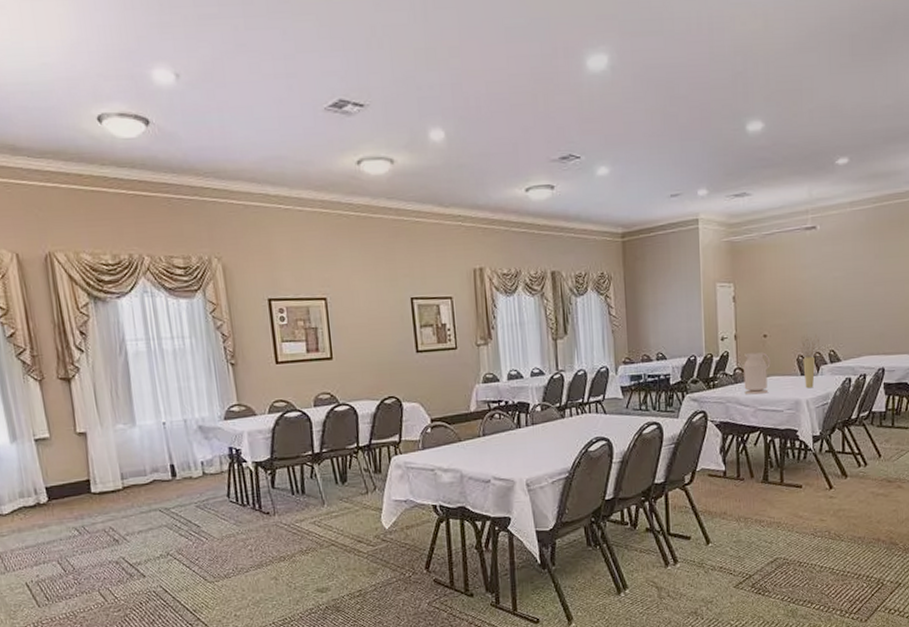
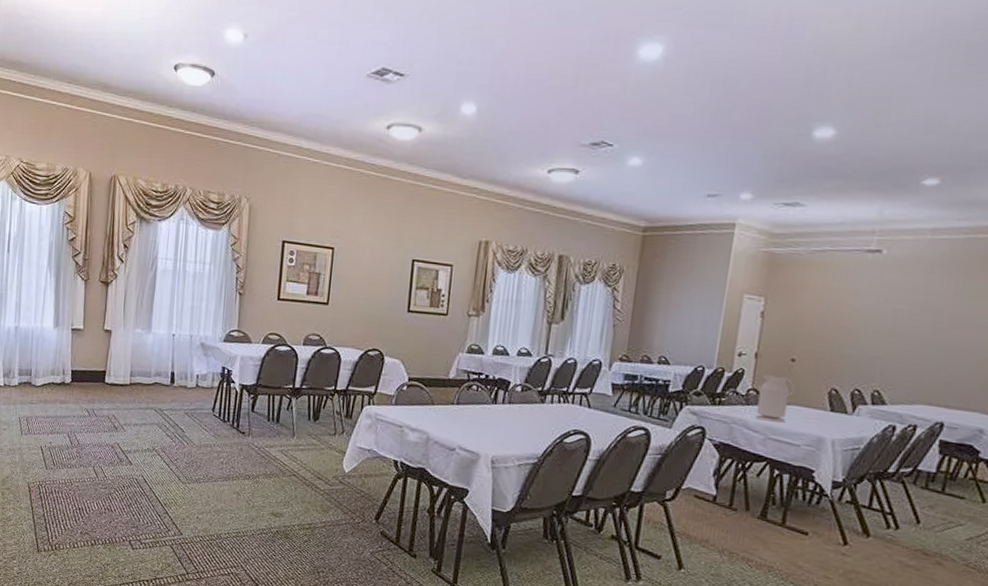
flower arrangement: present [791,334,823,389] -> none [821,368,865,428]

